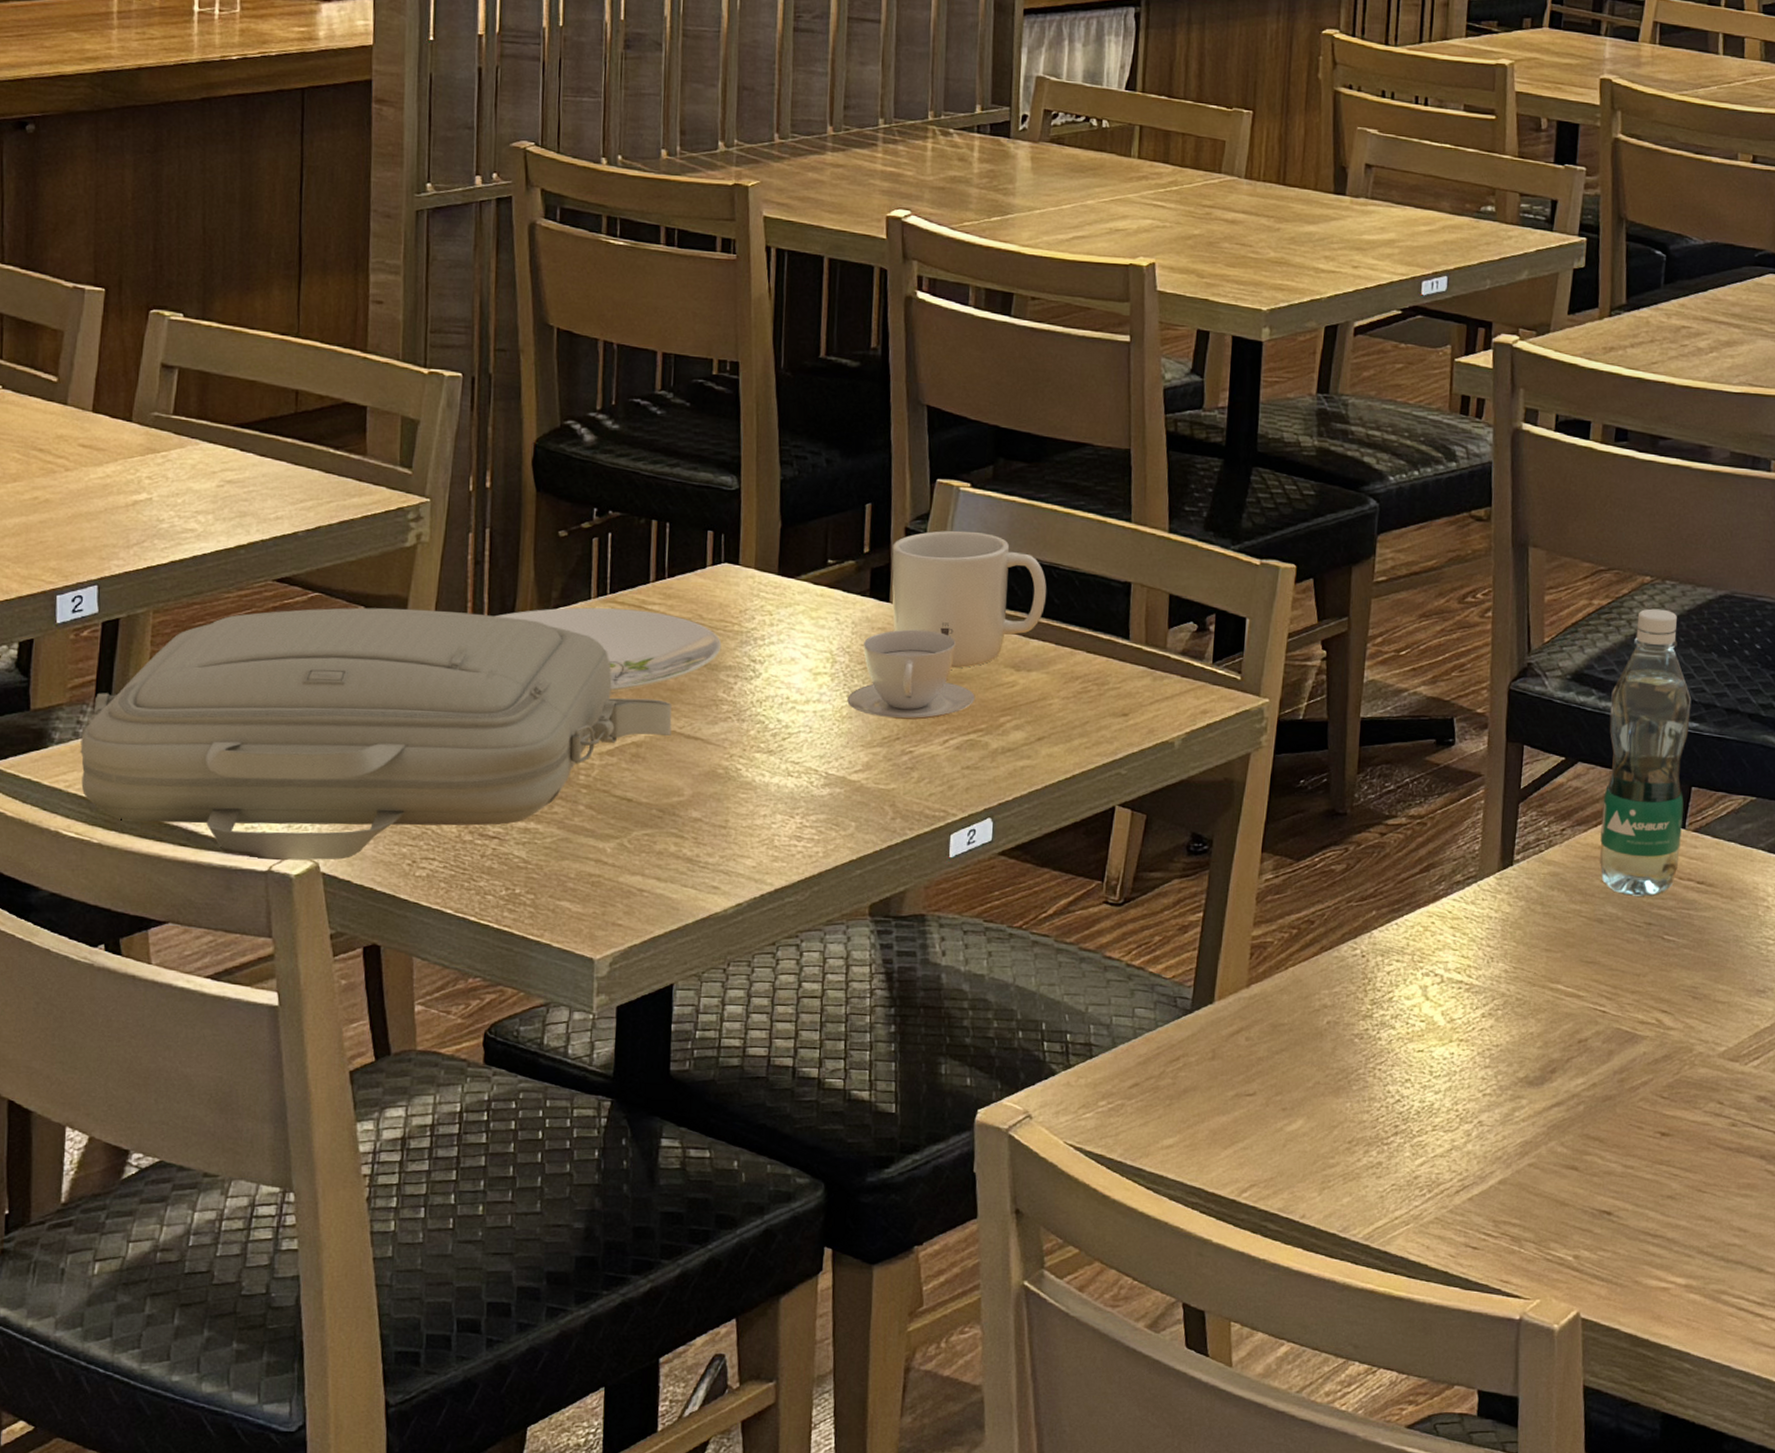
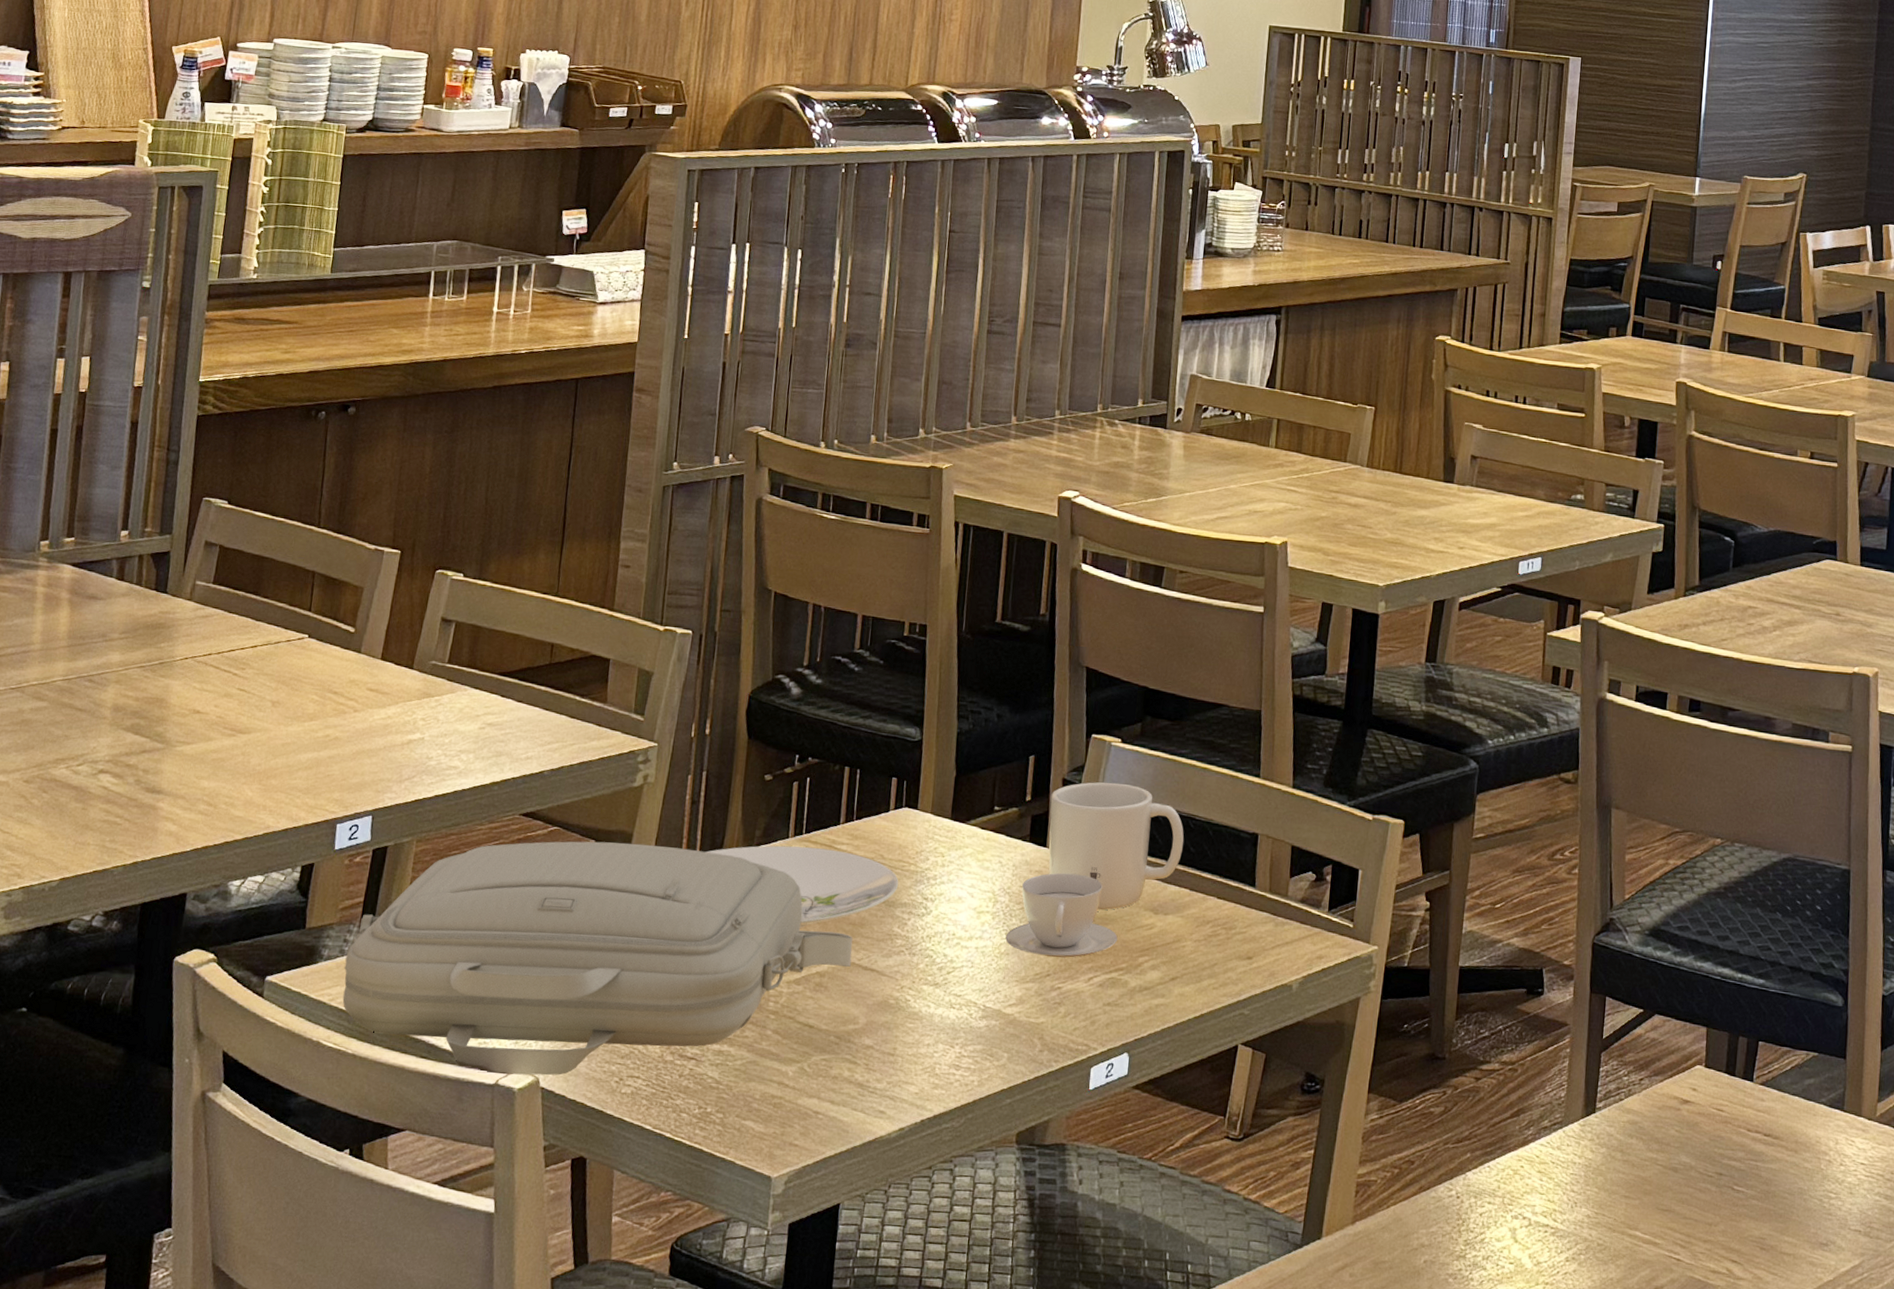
bottle: present [1599,608,1692,897] -> none [1674,869,1759,1147]

